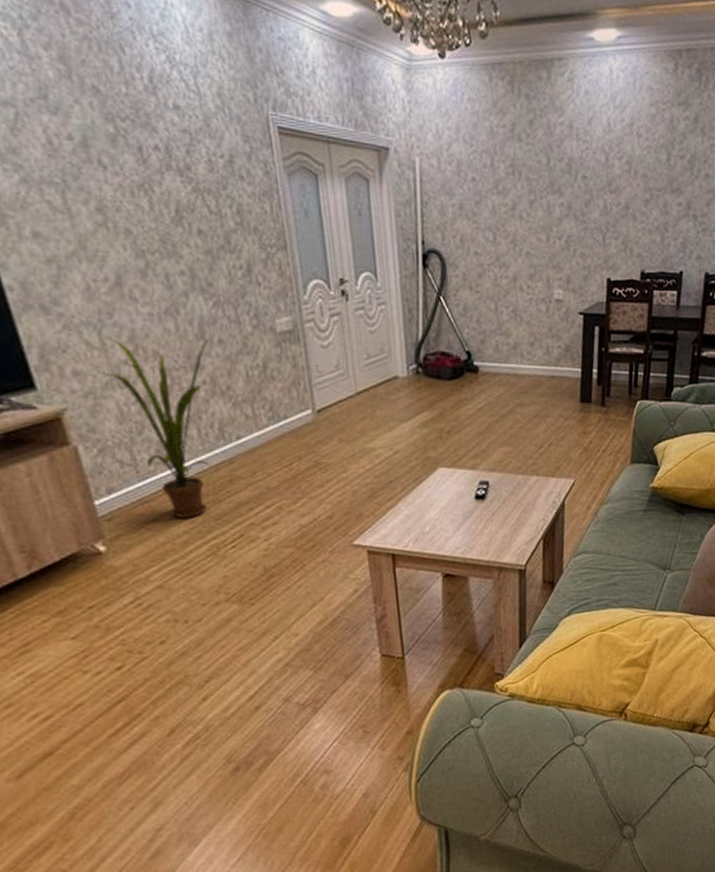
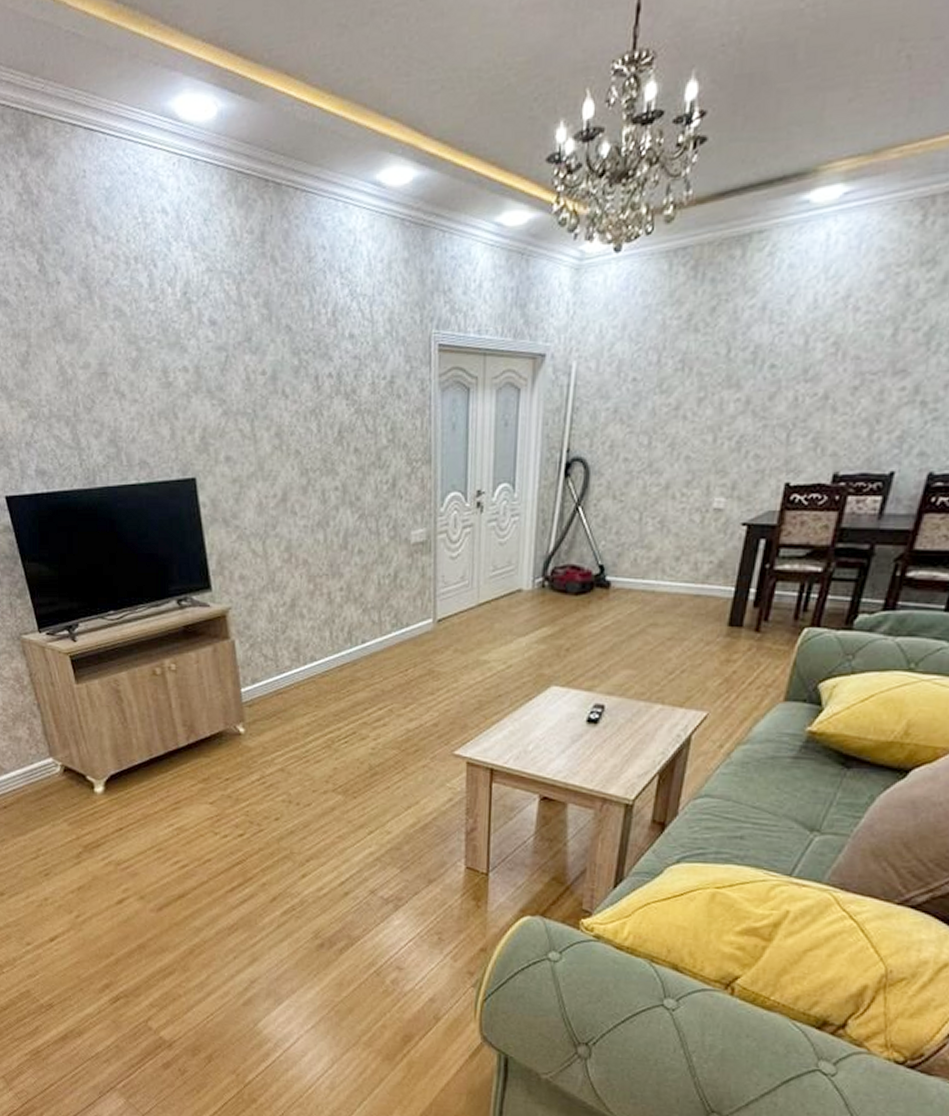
house plant: present [105,337,211,518] -> none [263,547,352,711]

